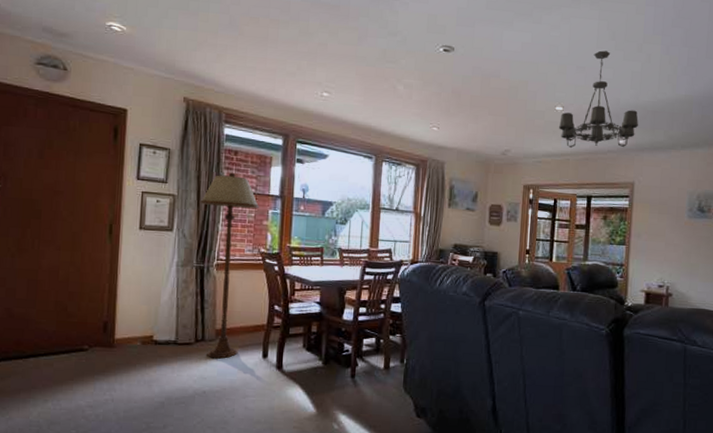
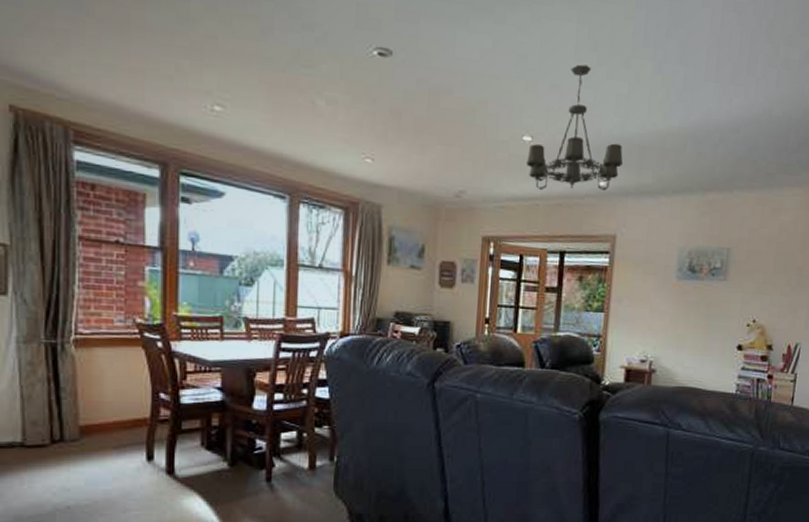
floor lamp: present [200,172,260,359] -> none [44,213,132,464]

